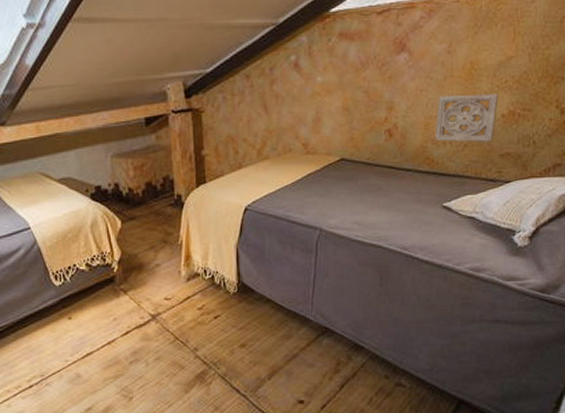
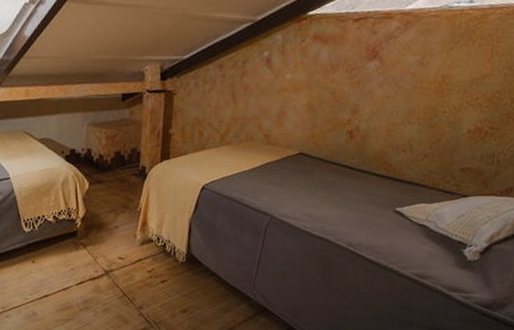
wall ornament: present [435,94,499,142] -> none [396,105,468,155]

